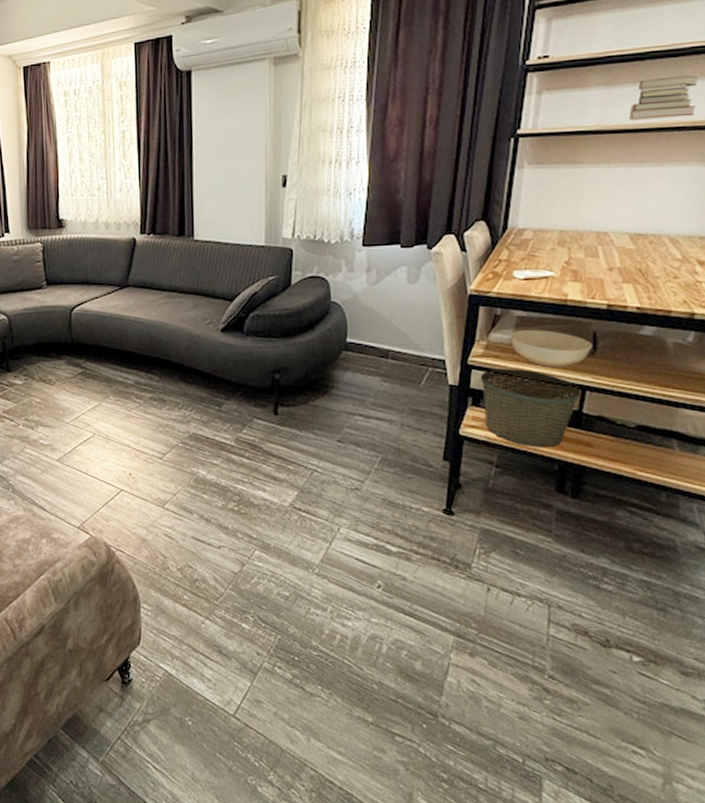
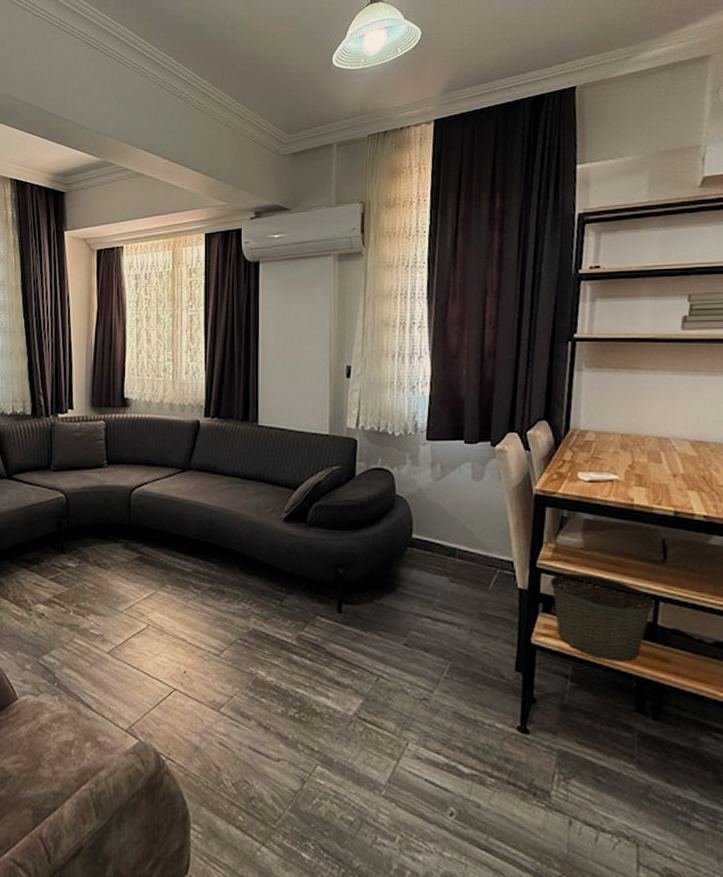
bowl: present [509,329,592,368] -> none [577,533,662,576]

